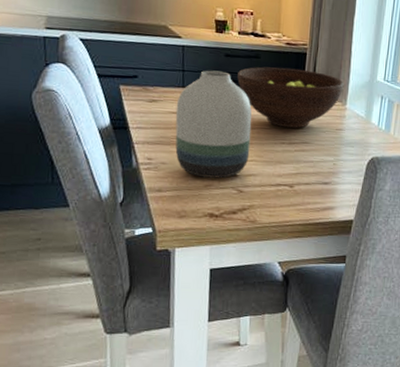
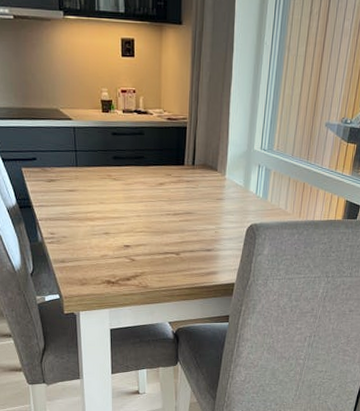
vase: present [175,70,252,179] -> none [72,149,140,249]
fruit bowl: present [237,66,344,128] -> none [124,142,223,200]

